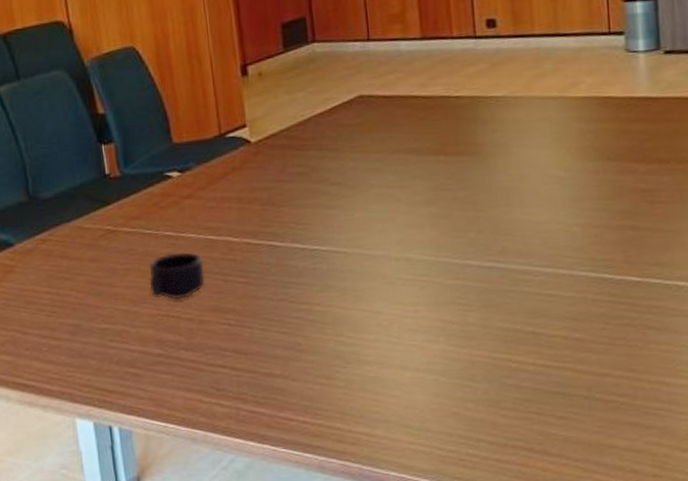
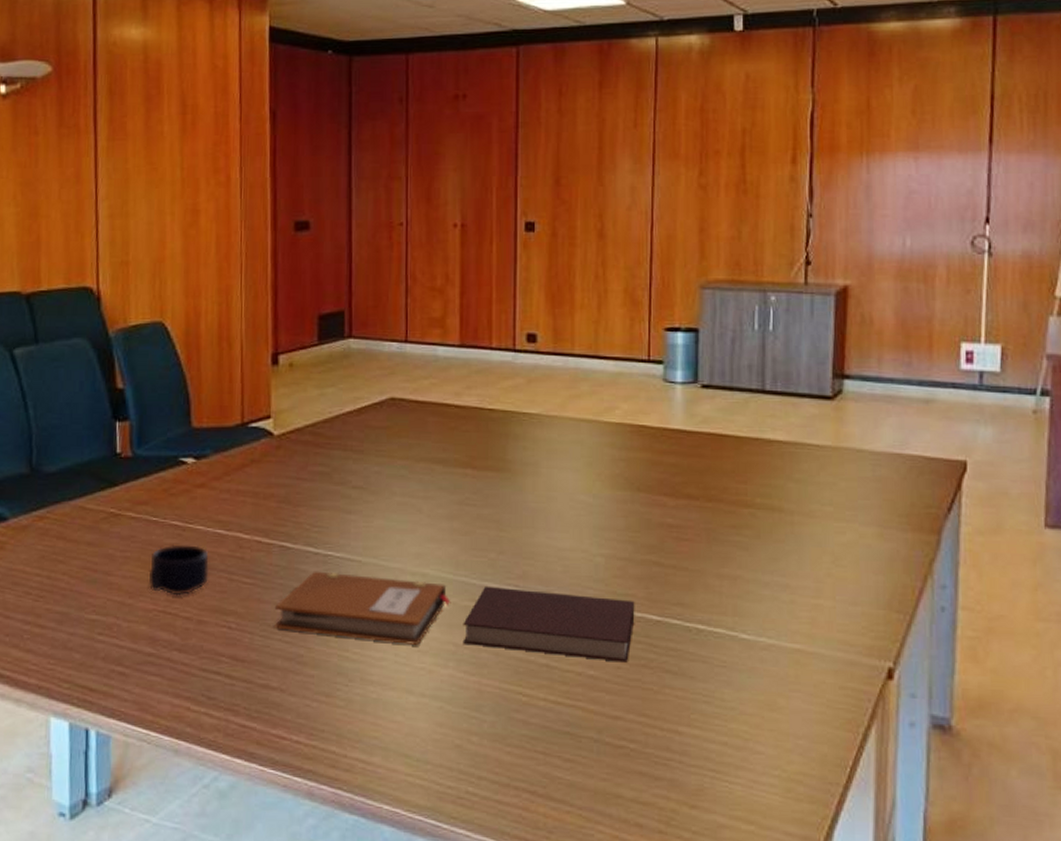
notebook: none [270,265,436,325] -> present [275,571,451,645]
notebook: none [449,263,615,324] -> present [462,585,635,663]

